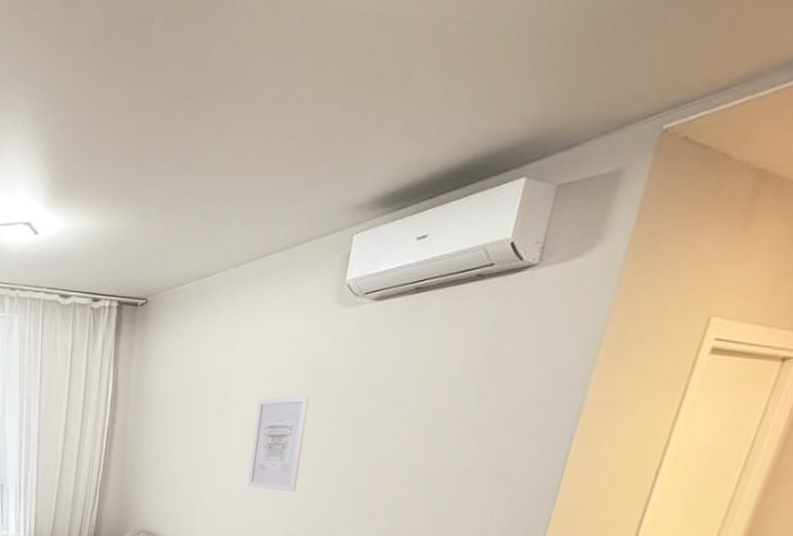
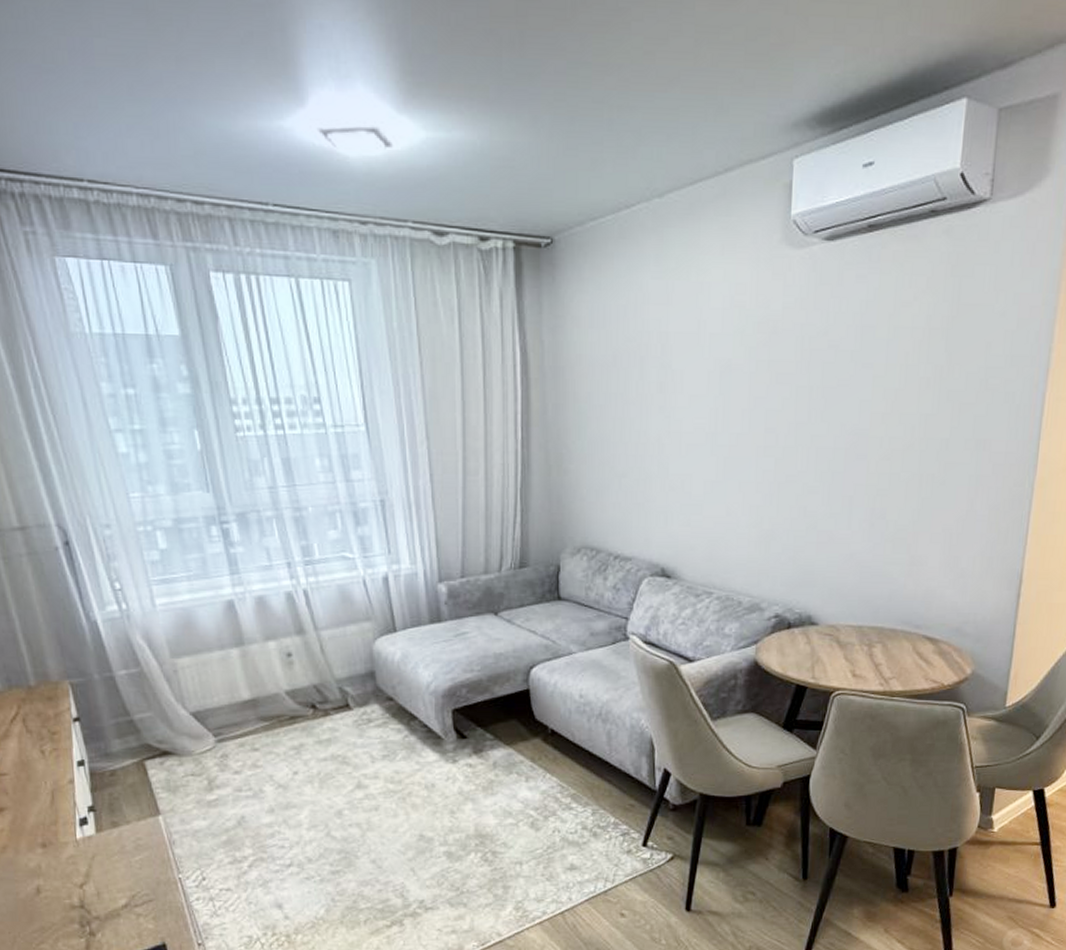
wall art: present [247,395,310,493] -> none [706,359,767,481]

